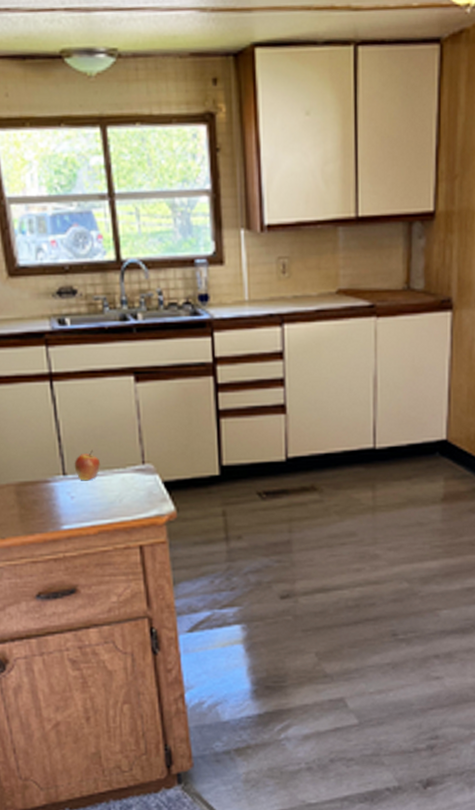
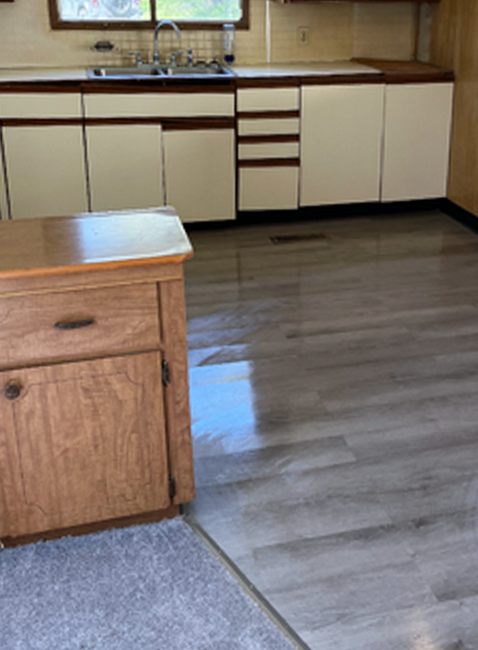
fruit: present [74,450,101,481] -> none [100,190,125,219]

